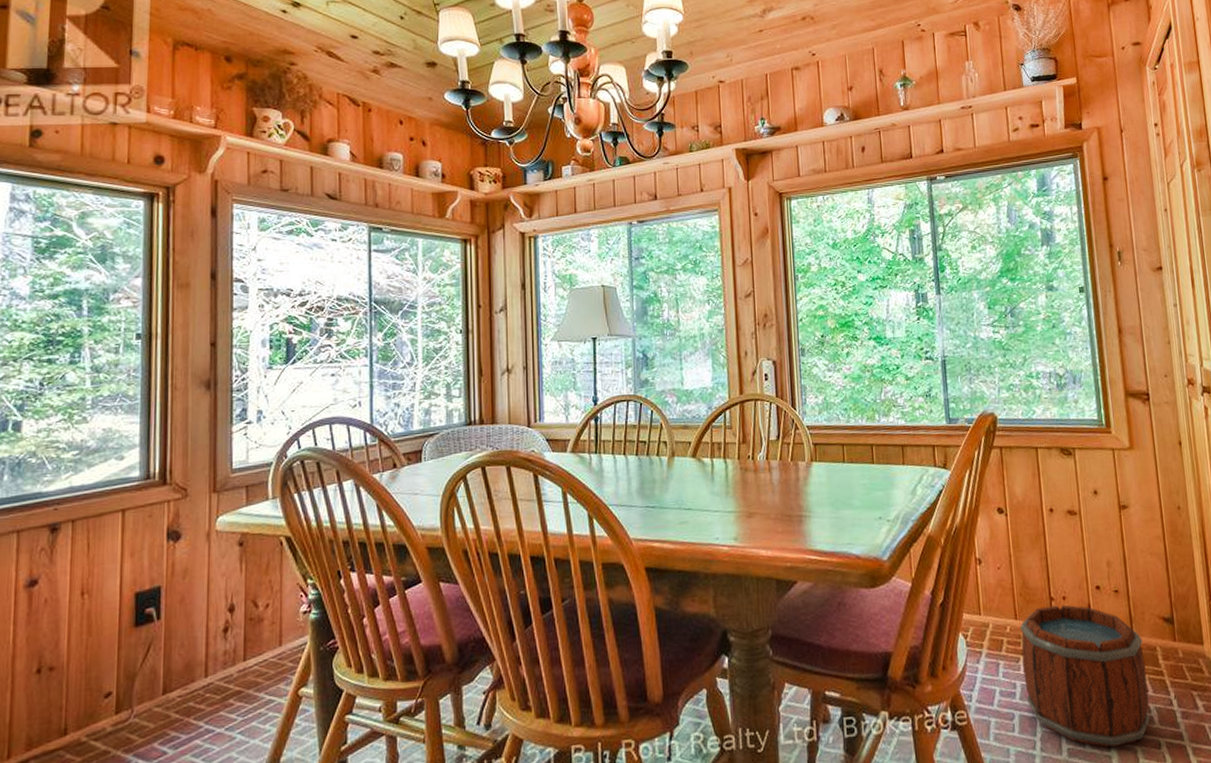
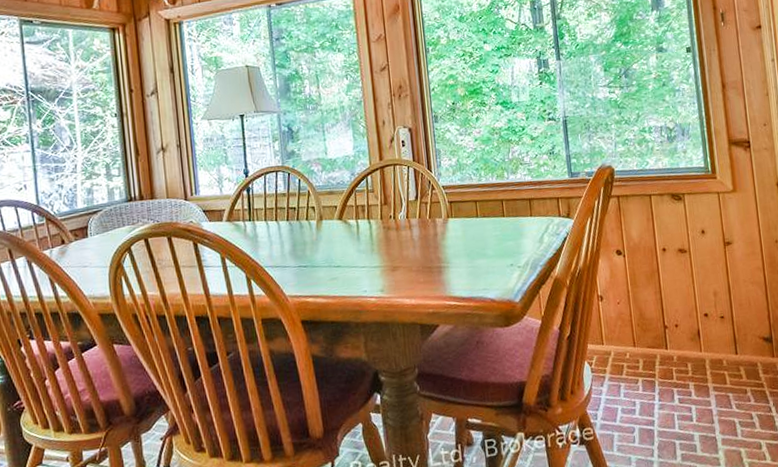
bucket: present [1019,604,1151,748] -> none [638,331,753,451]

